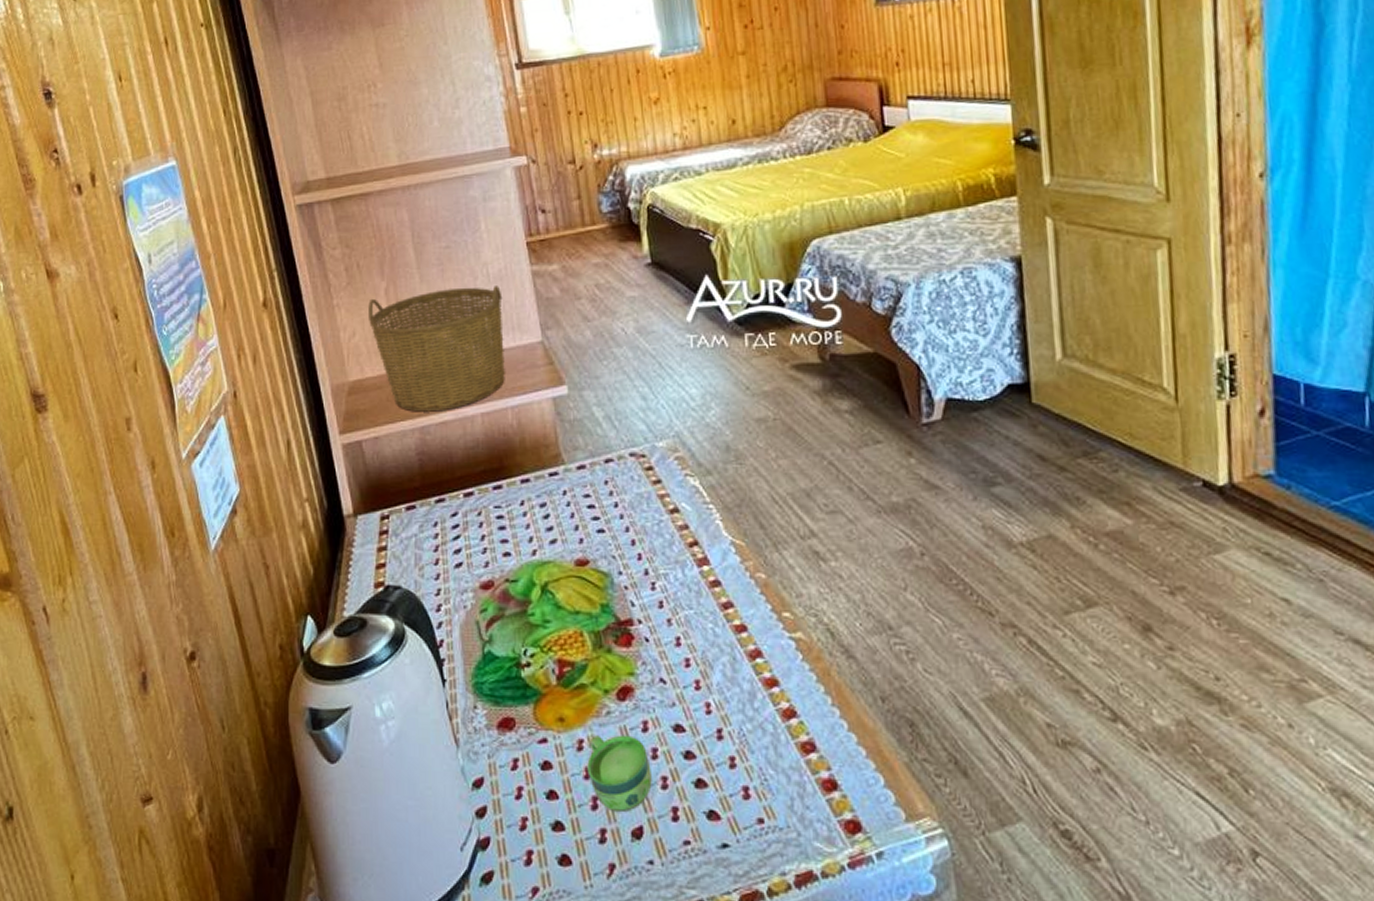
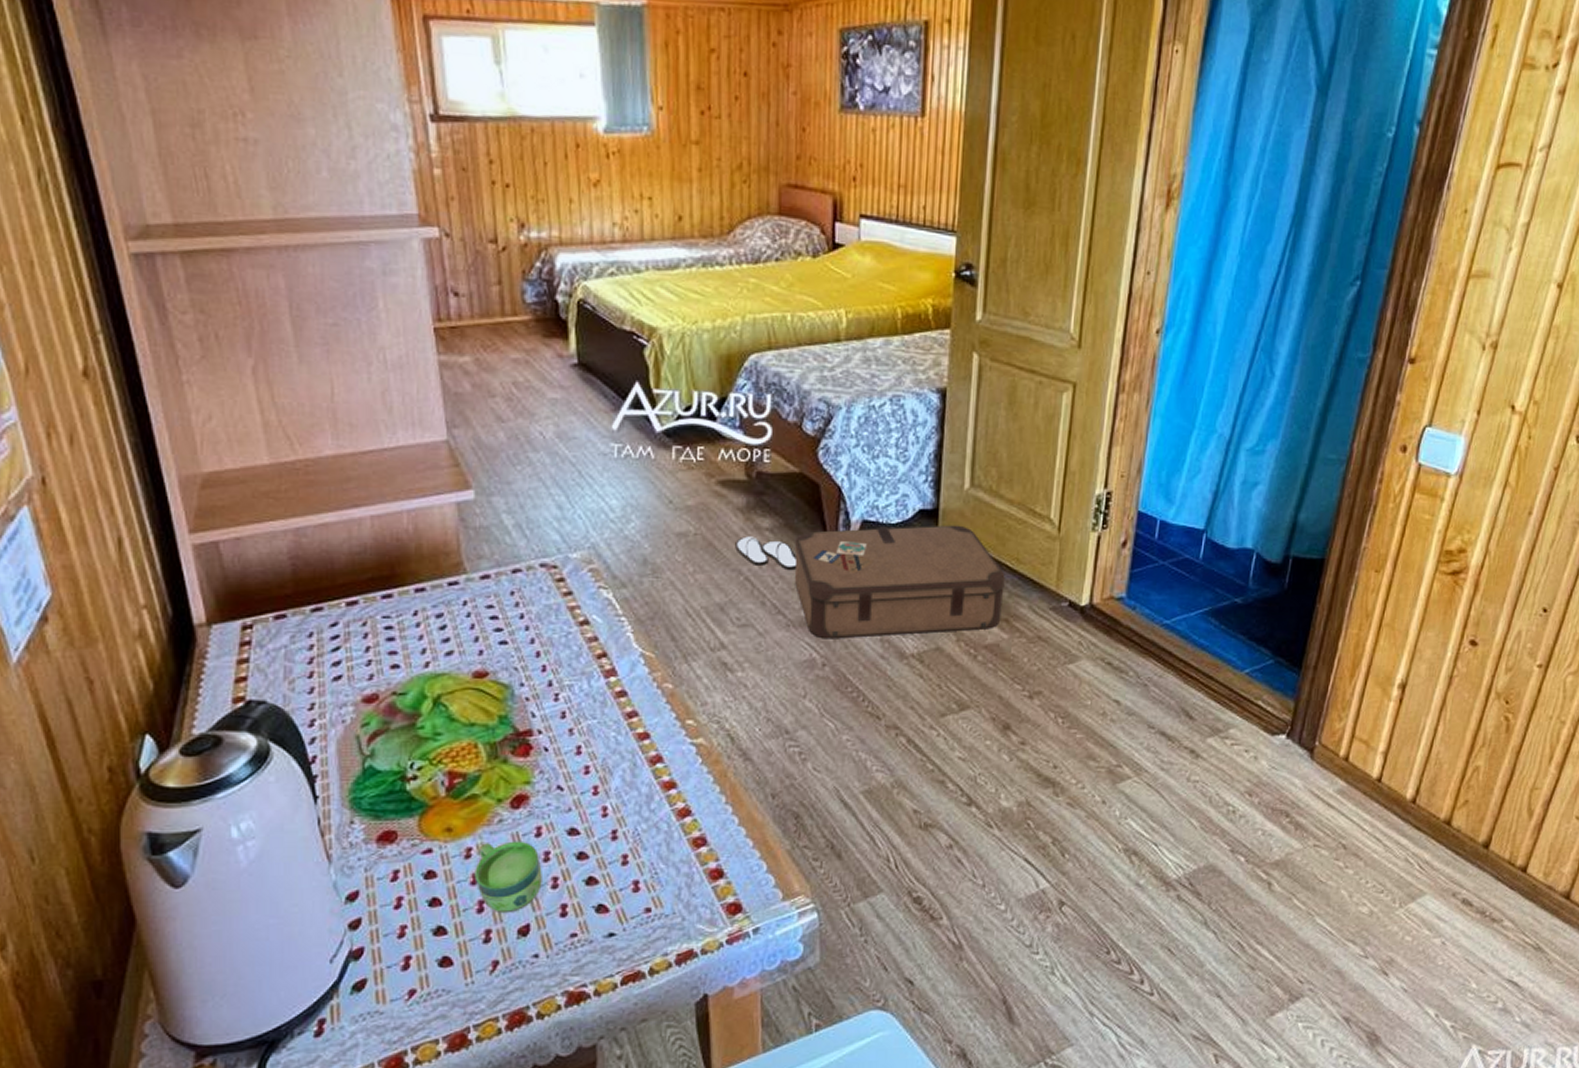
basket: present [368,286,505,412] -> none [230,373,402,512]
slippers: none [815,419,881,452] -> present [735,536,796,569]
suitcase: none [877,399,1121,526] -> present [794,525,1005,639]

